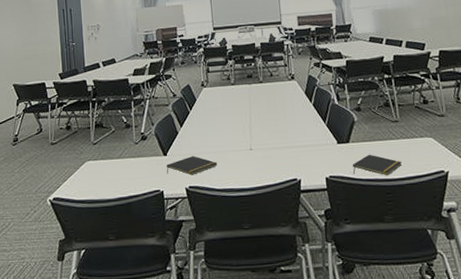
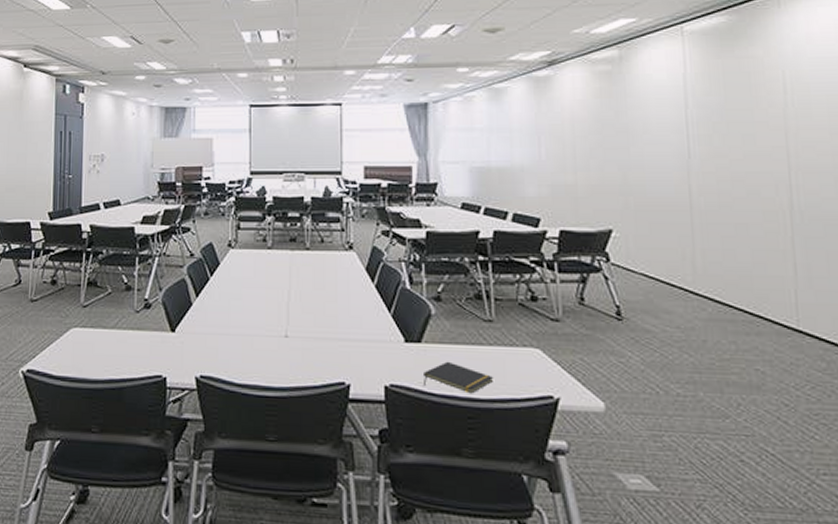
notepad: present [166,156,218,176] -> none [172,336,240,362]

